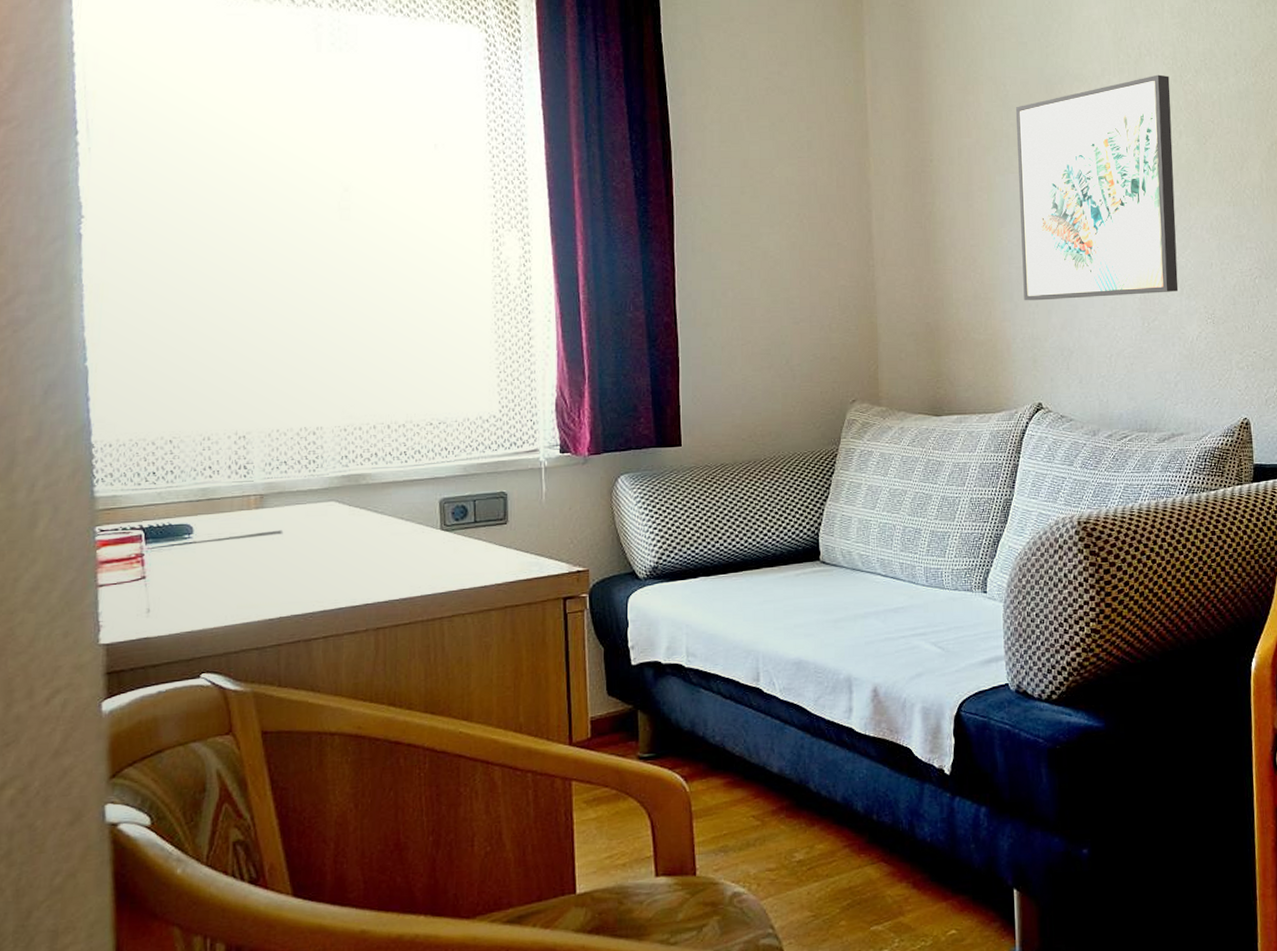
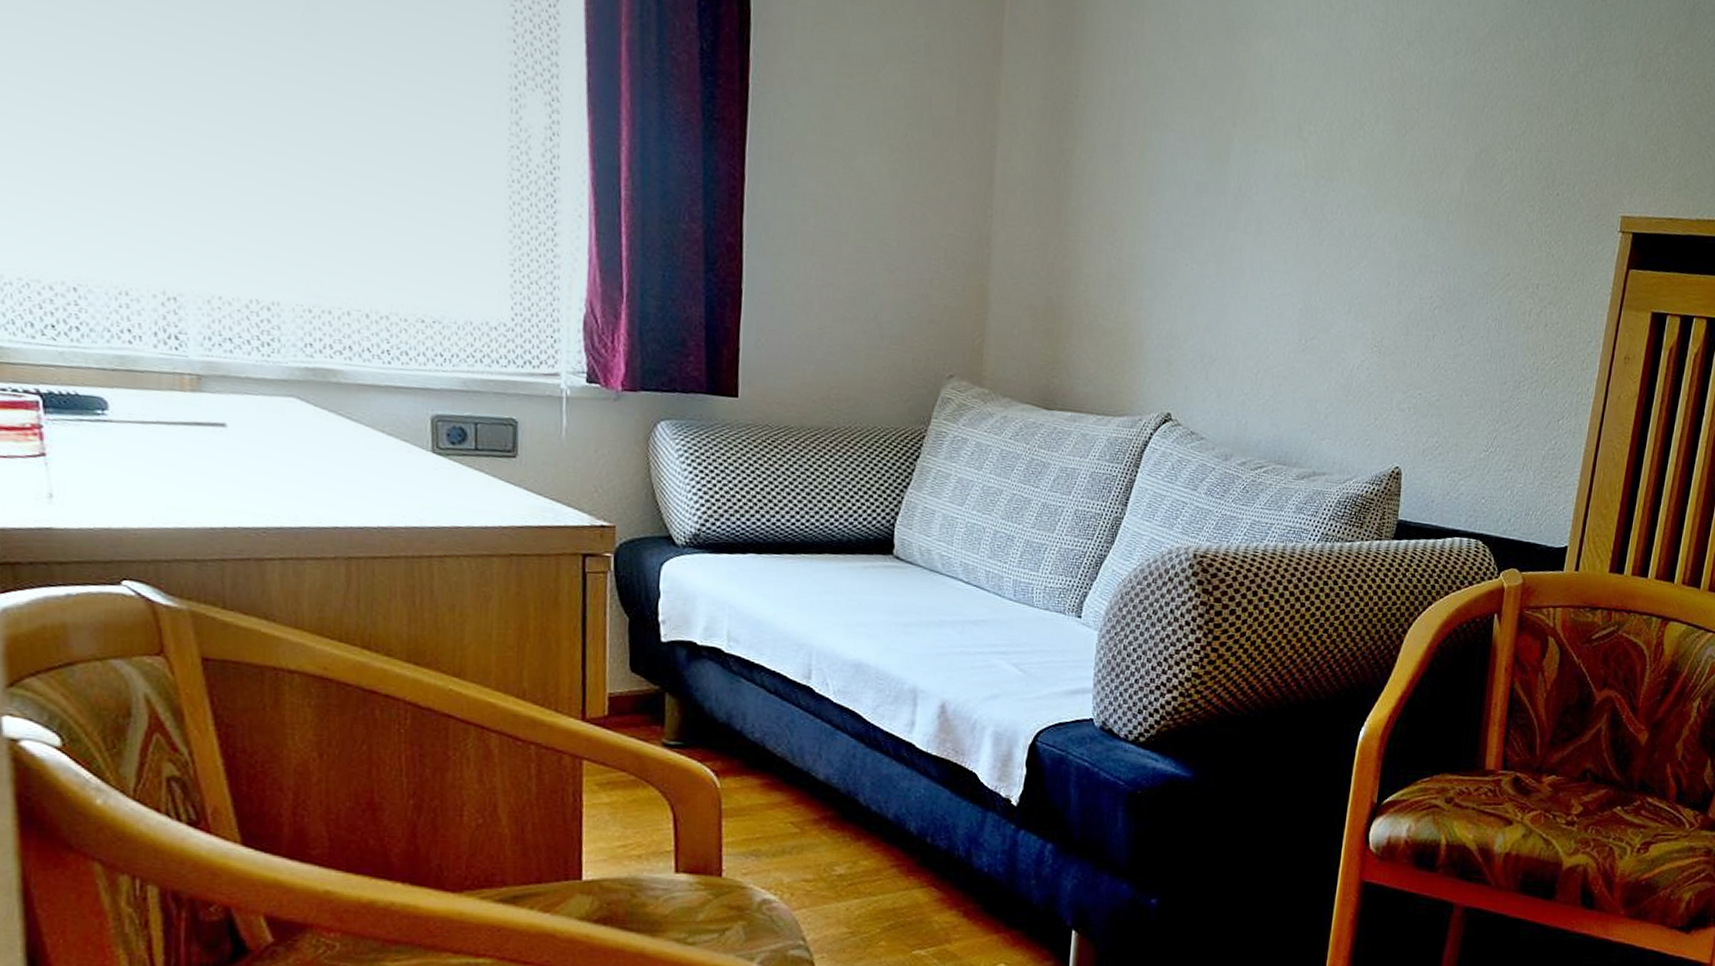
wall art: present [1015,74,1179,301] -> none [1166,38,1376,309]

